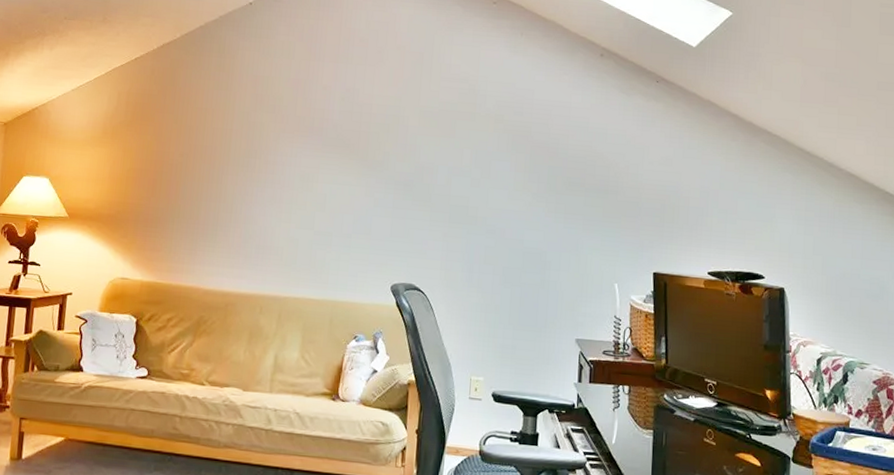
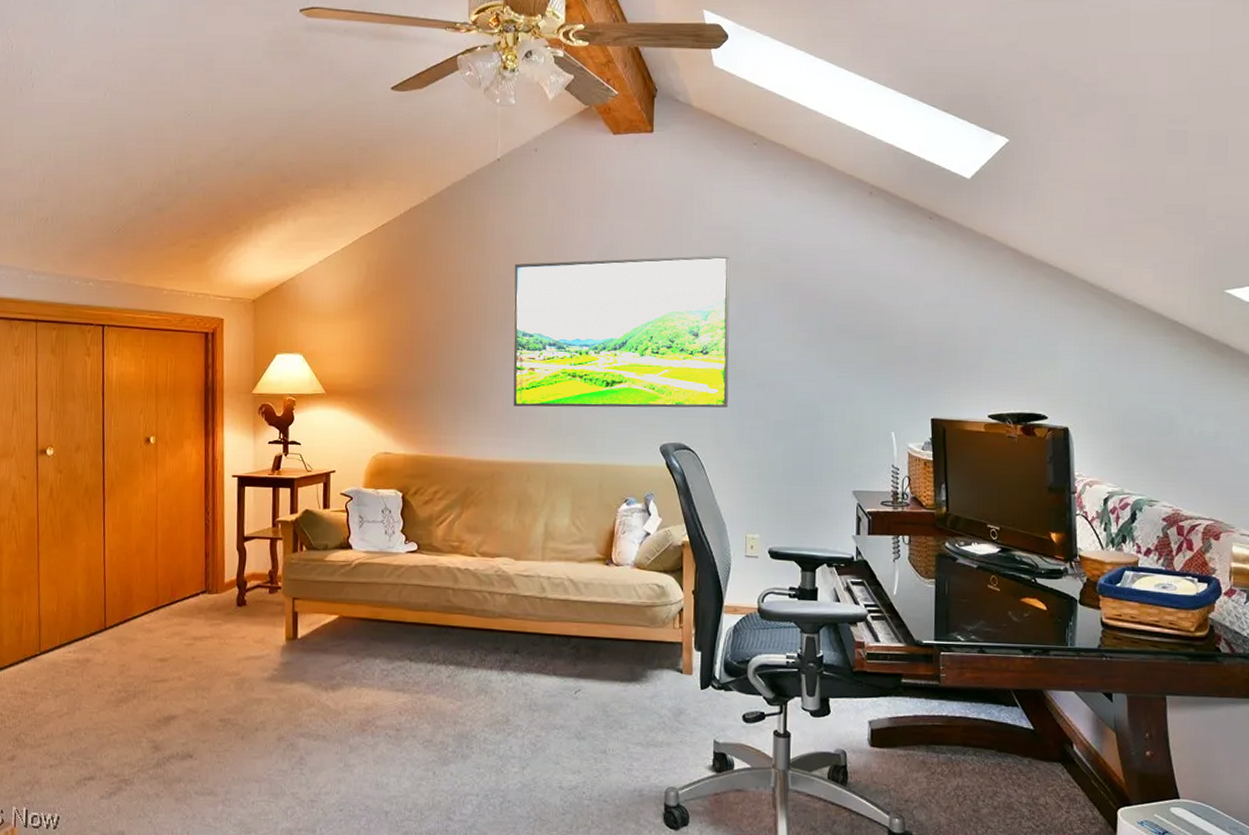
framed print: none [250,102,466,252] -> present [513,255,730,408]

